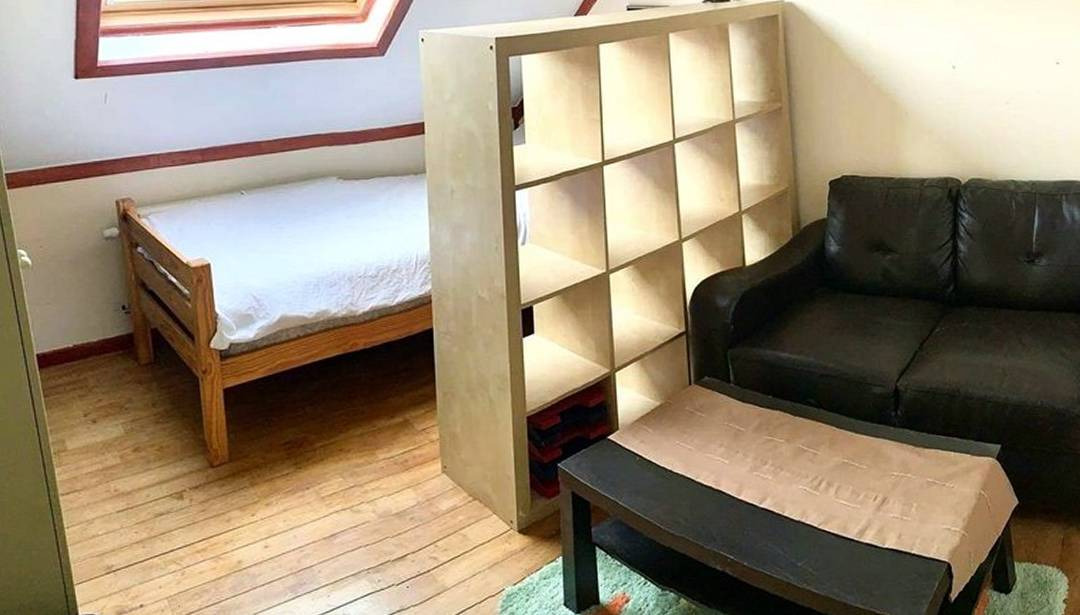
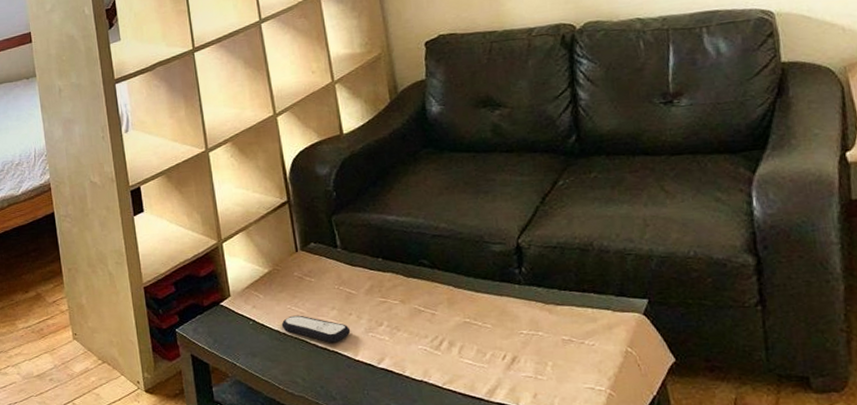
remote control: none [668,451,736,481] -> present [281,315,351,343]

